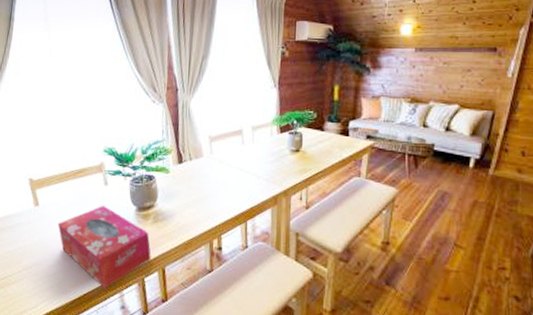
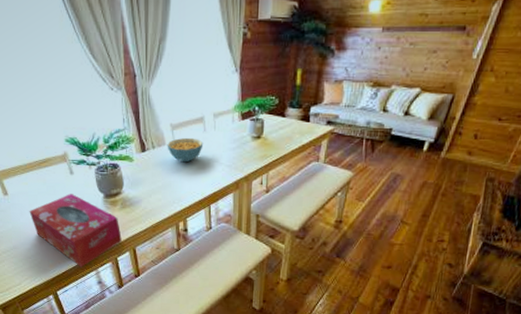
cereal bowl: none [204,150,241,175] -> present [167,138,204,163]

